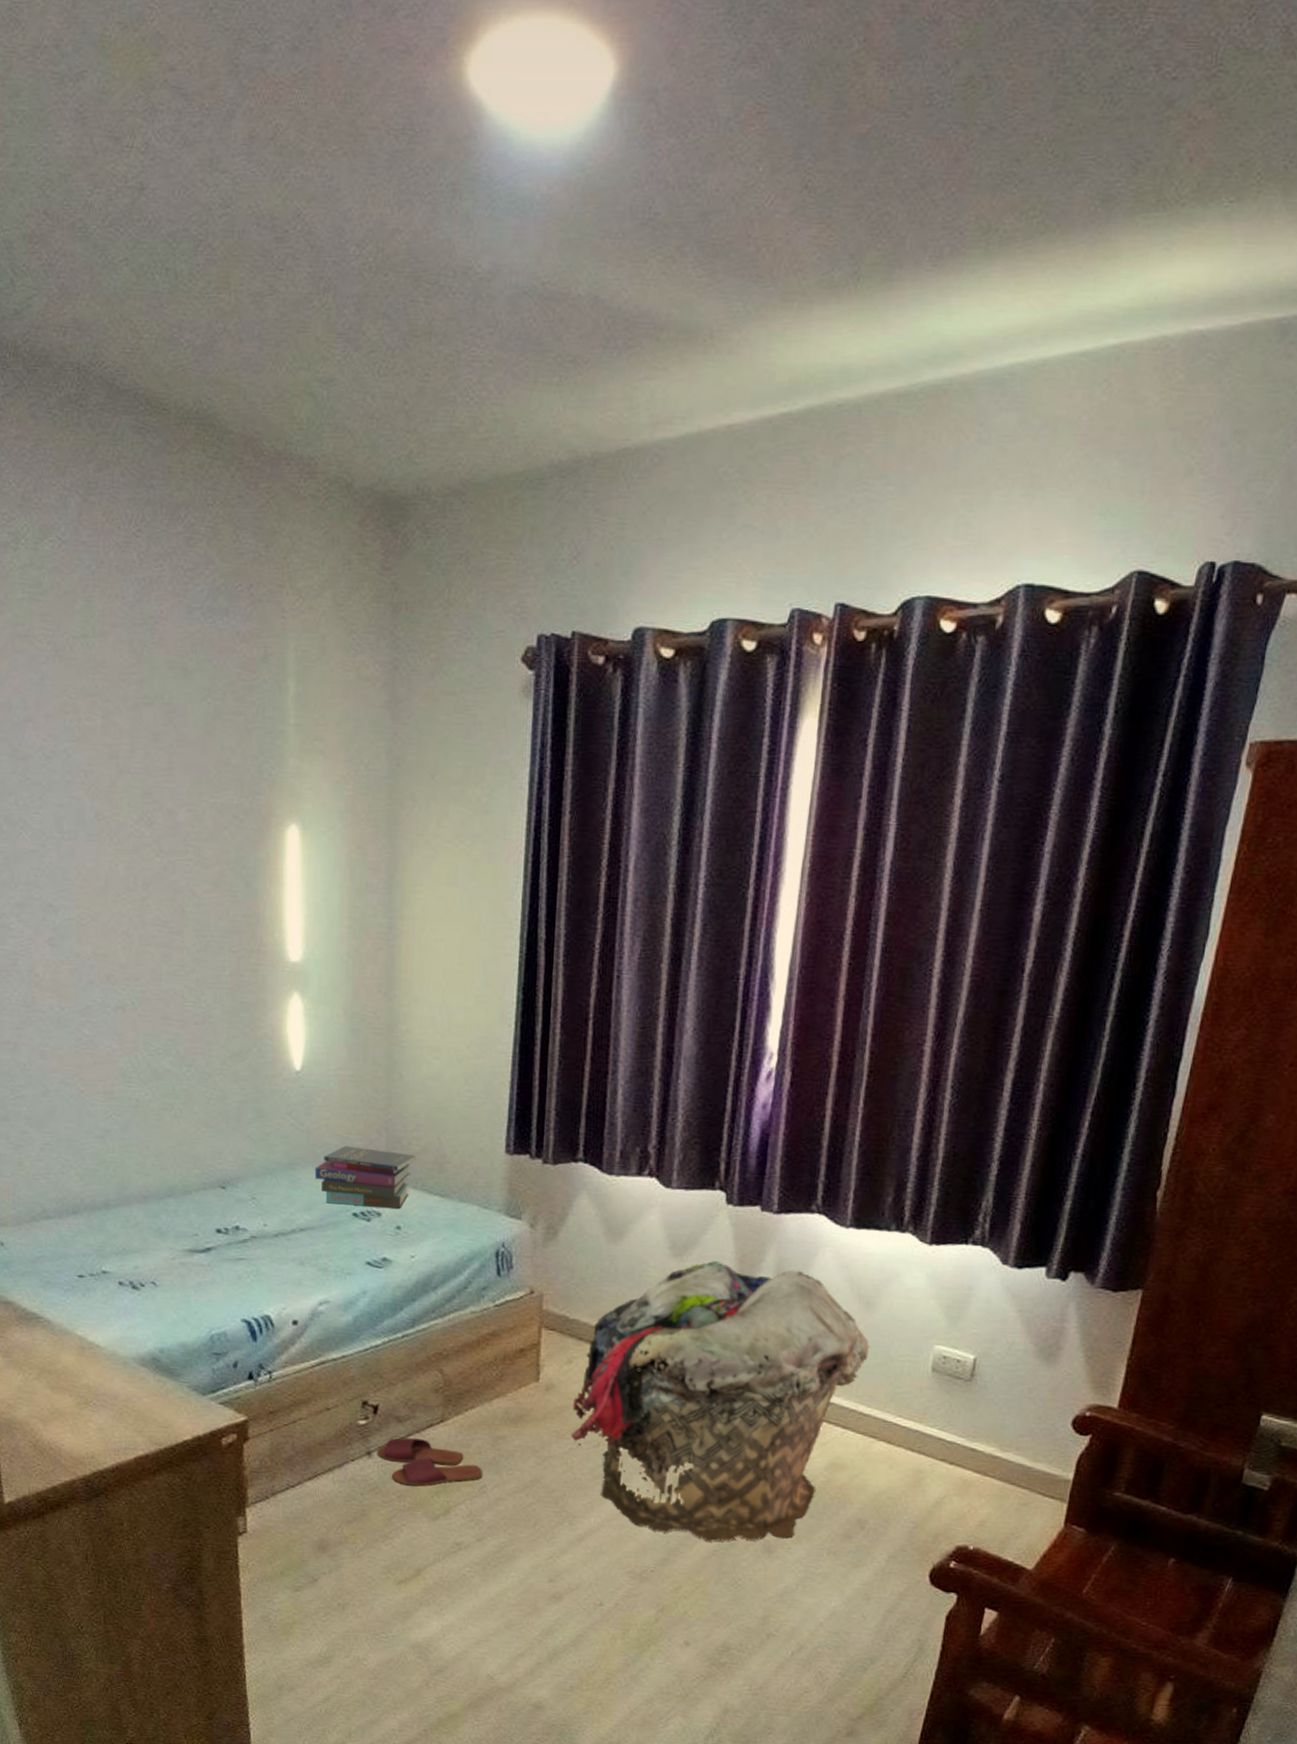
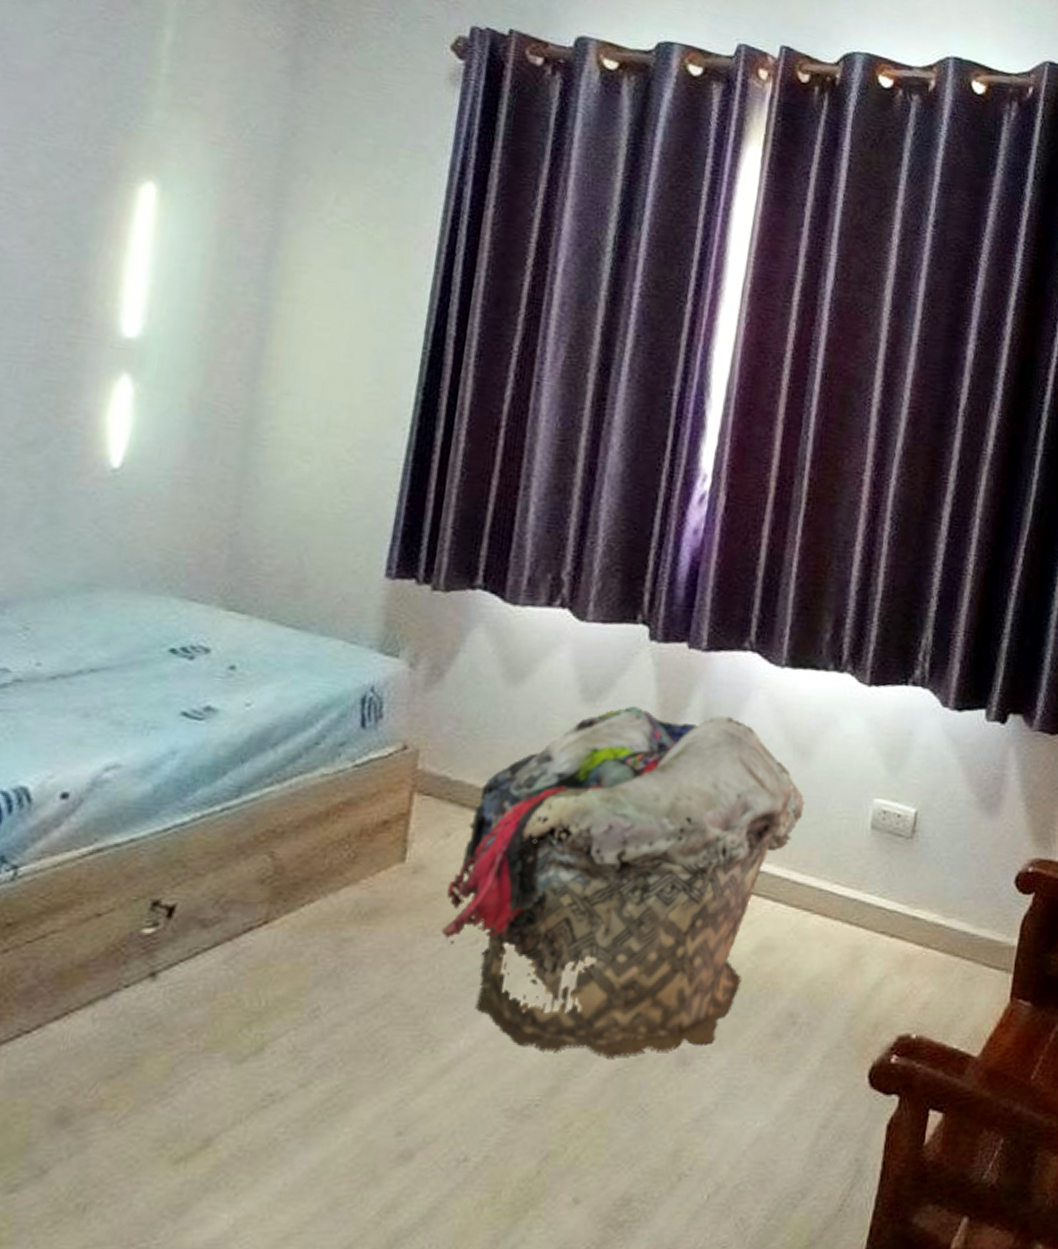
books: present [314,1145,416,1209] -> none [120,563,267,643]
slippers: present [377,1437,483,1486] -> none [165,947,317,1015]

